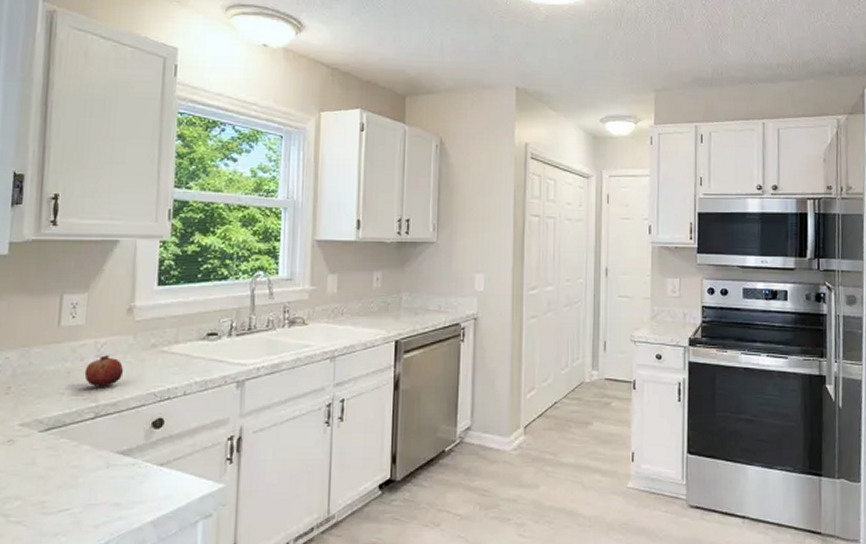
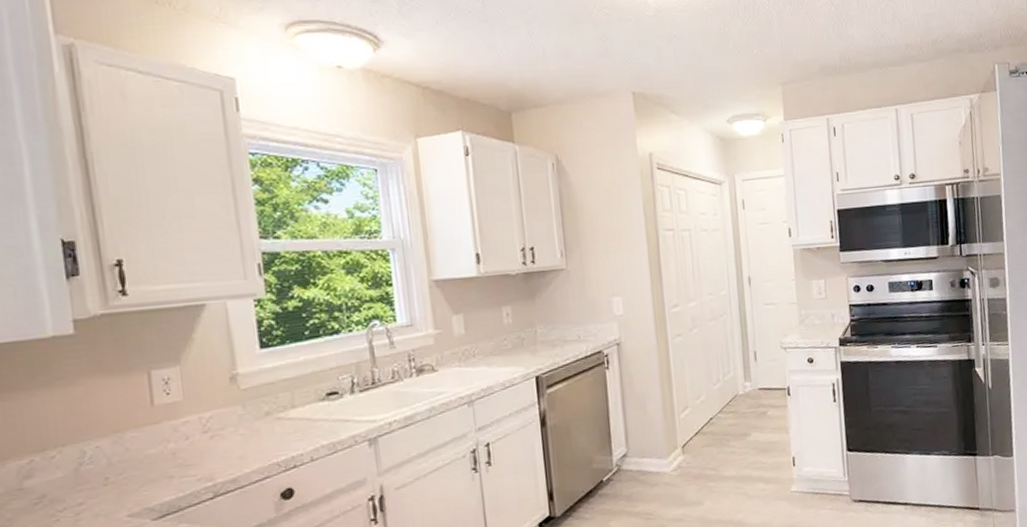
fruit: present [84,355,123,387] -> none [192,430,237,465]

